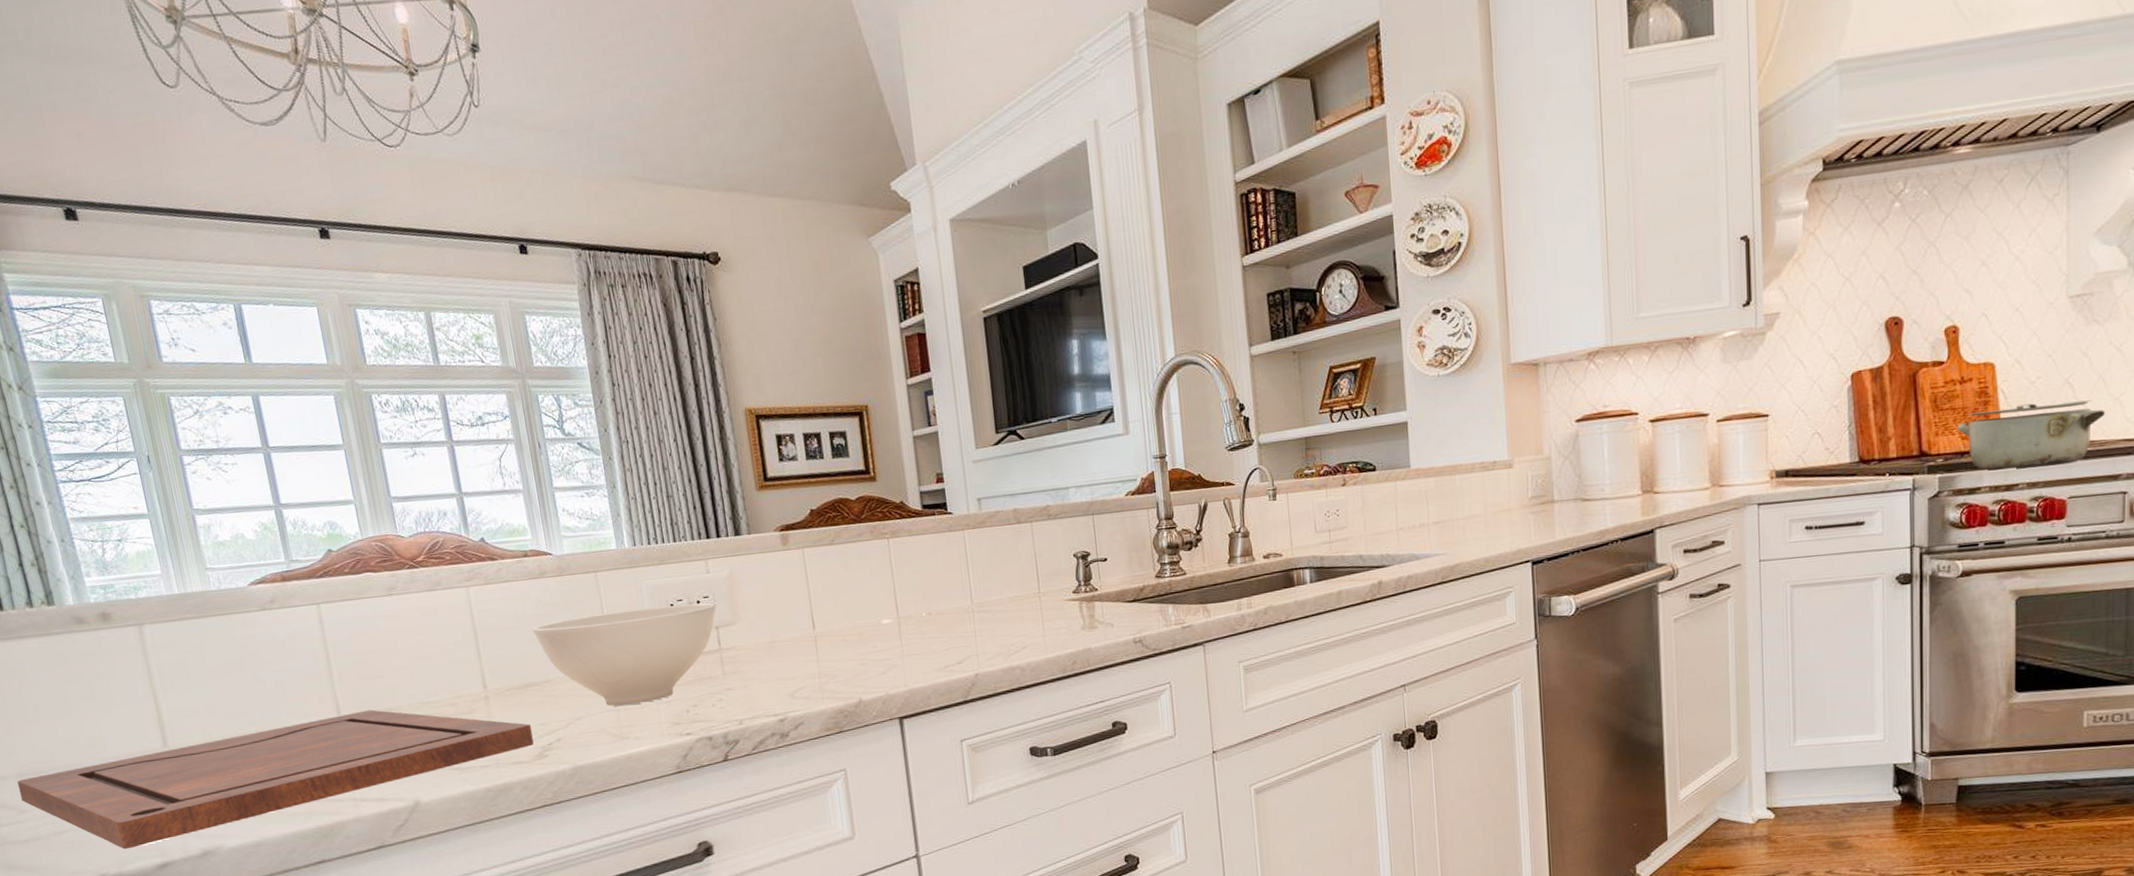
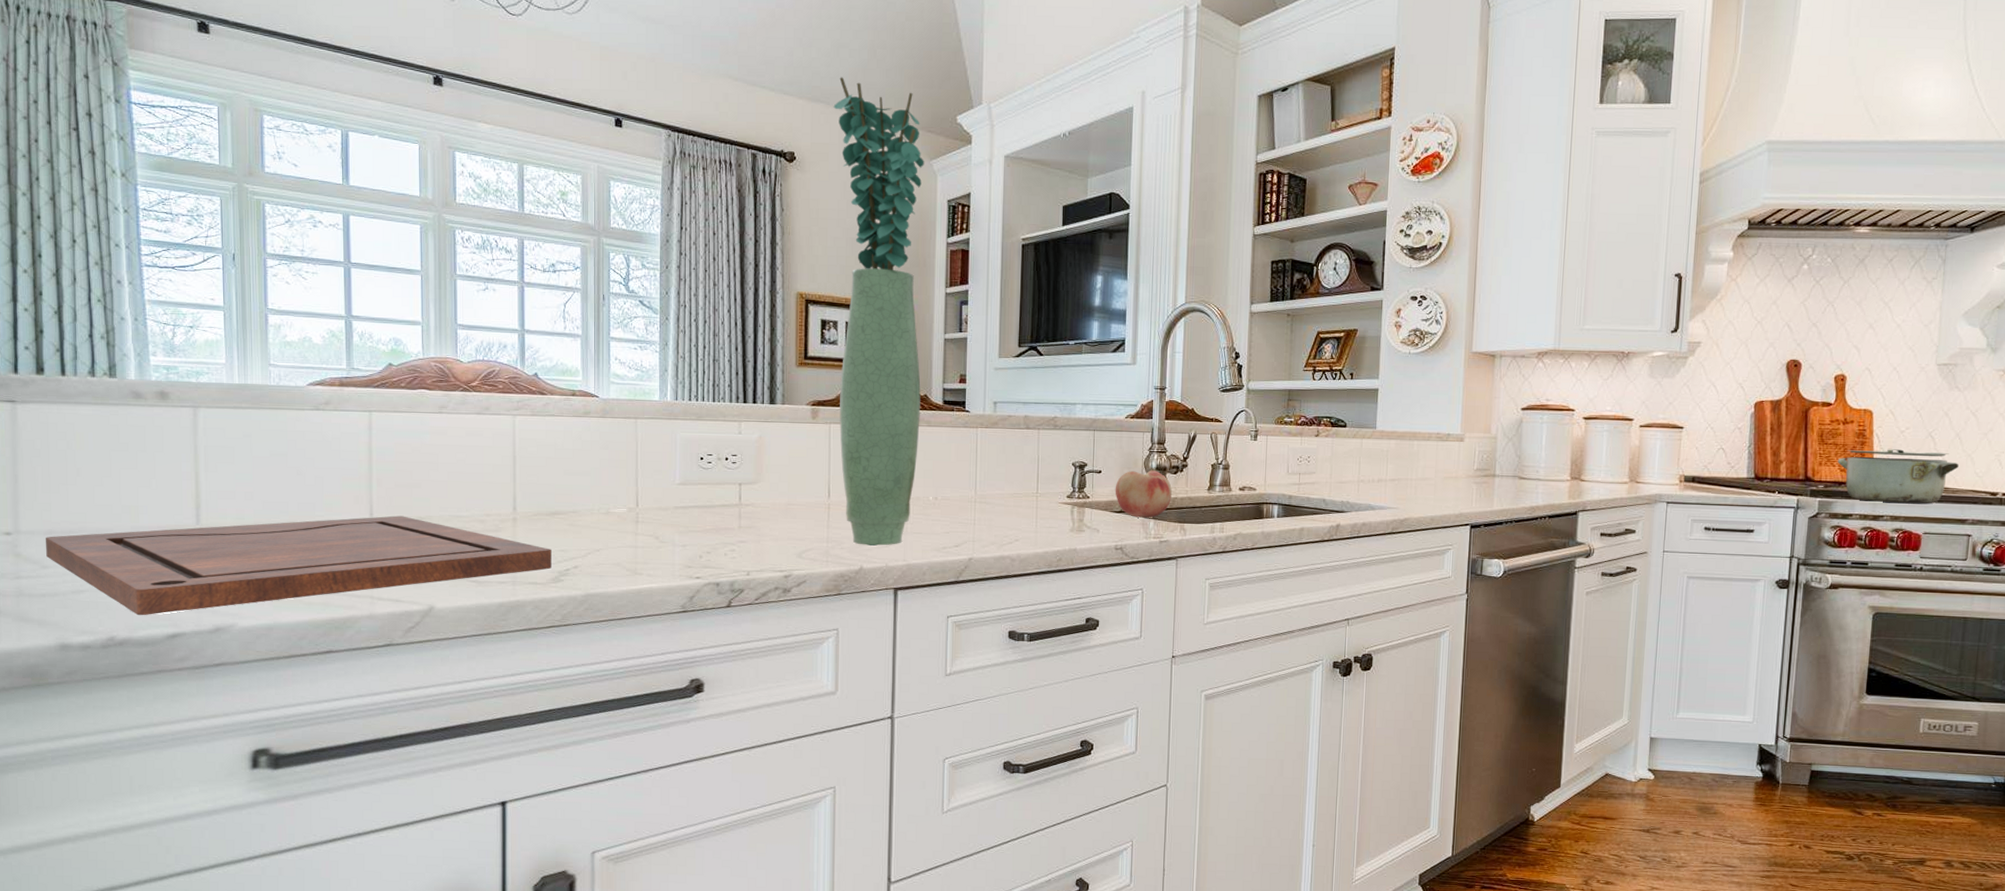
bowl: present [532,603,717,706] -> none [568,457,743,544]
vase: none [752,158,905,676] -> present [833,77,924,546]
fruit: none [1124,549,1189,605] -> present [1115,470,1172,518]

